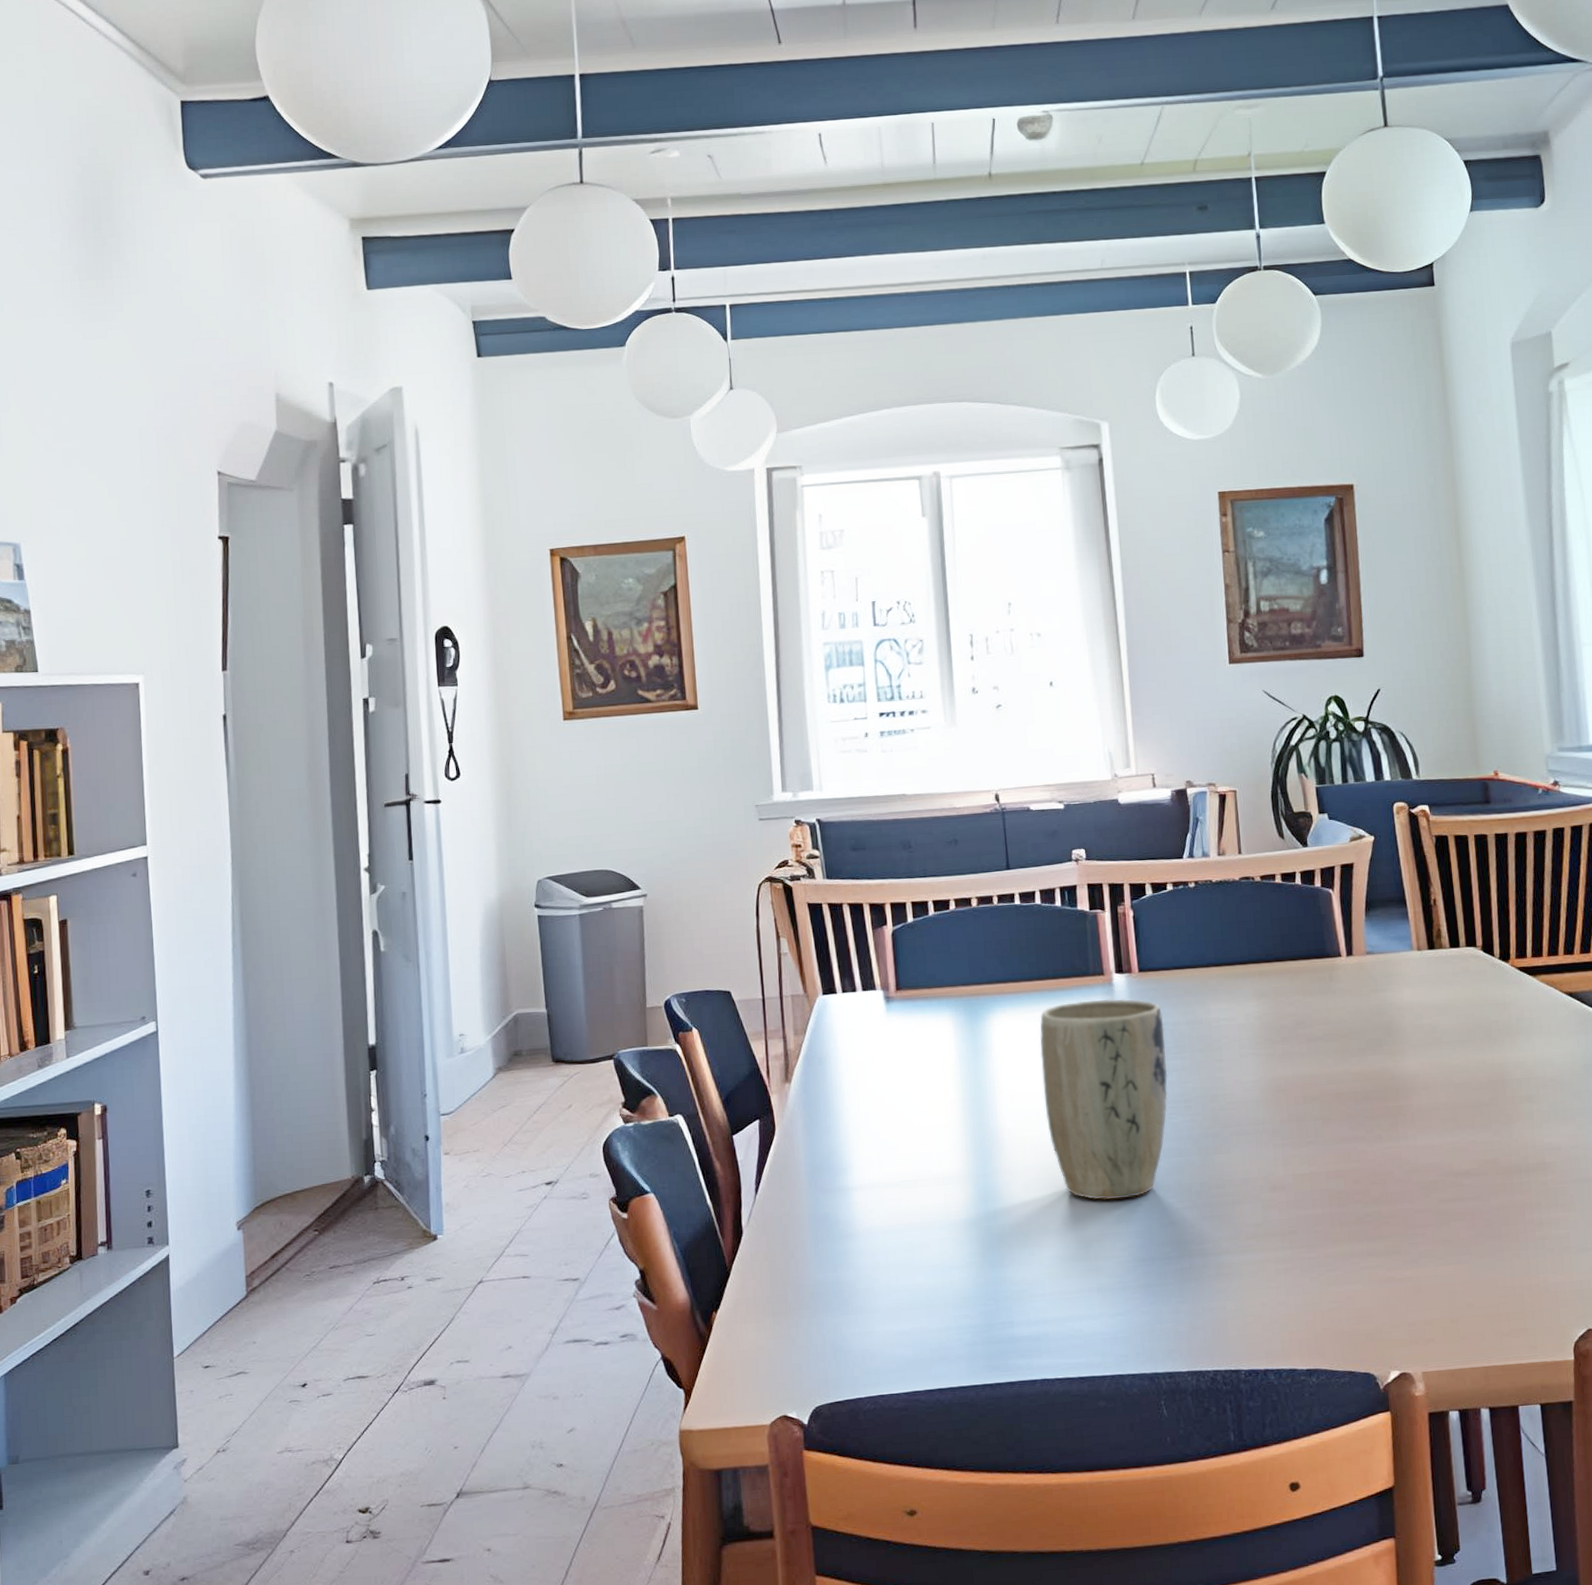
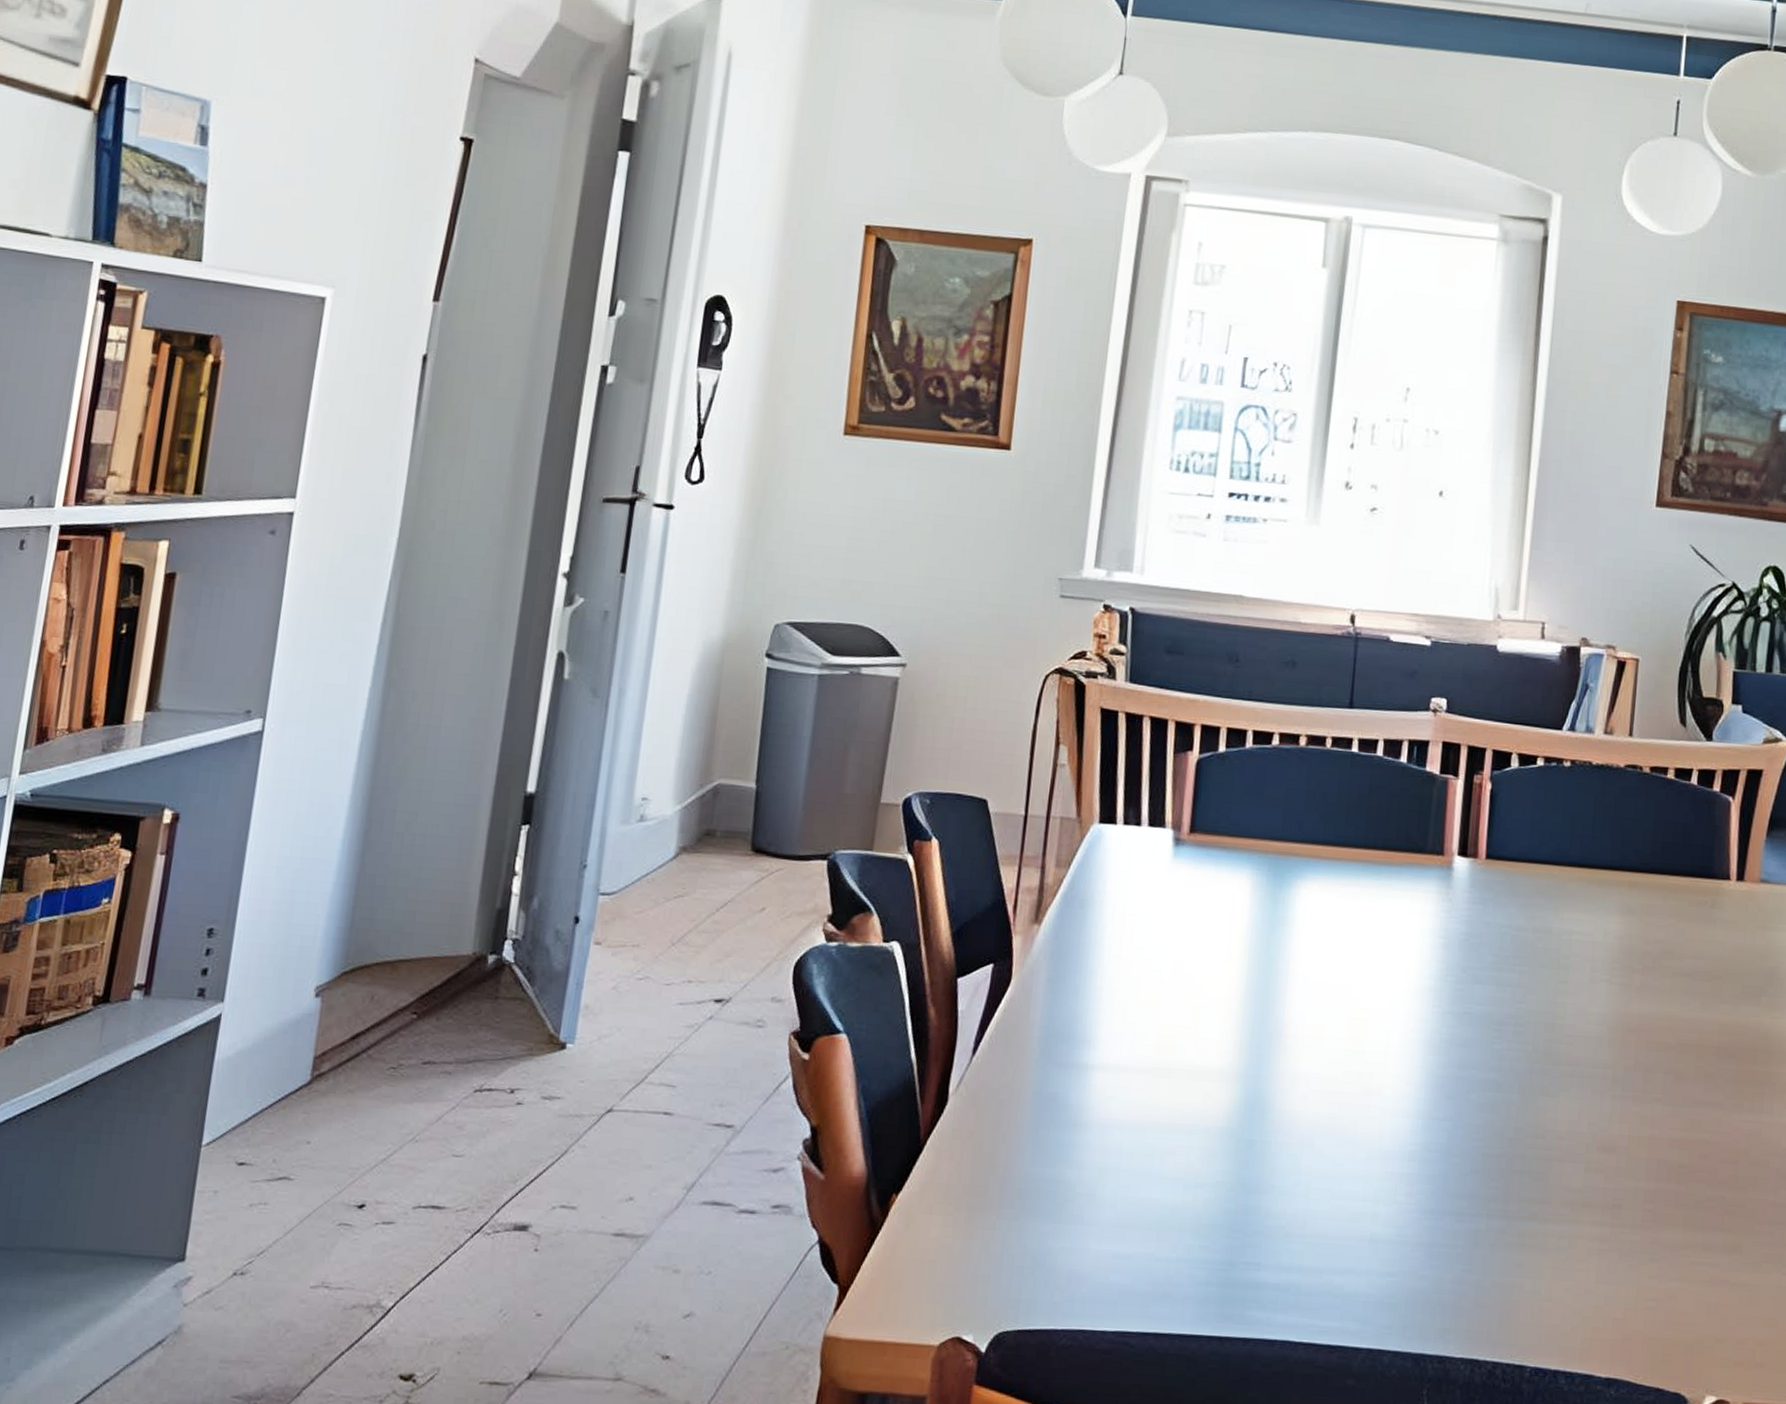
plant pot: present [1040,998,1168,1201] -> none [1344,881,1506,1134]

